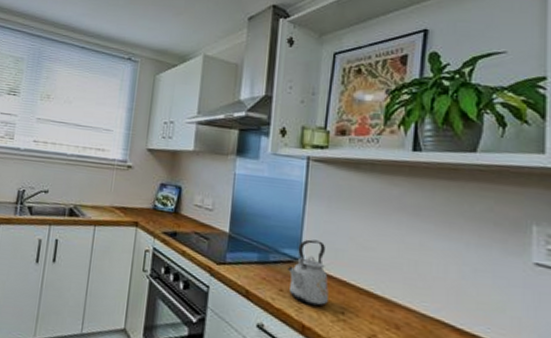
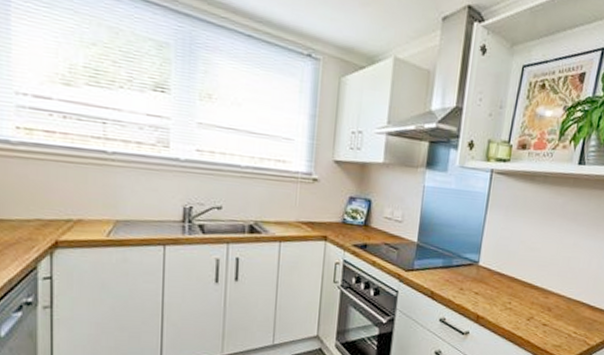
kettle: present [288,239,329,307] -> none [468,244,501,299]

